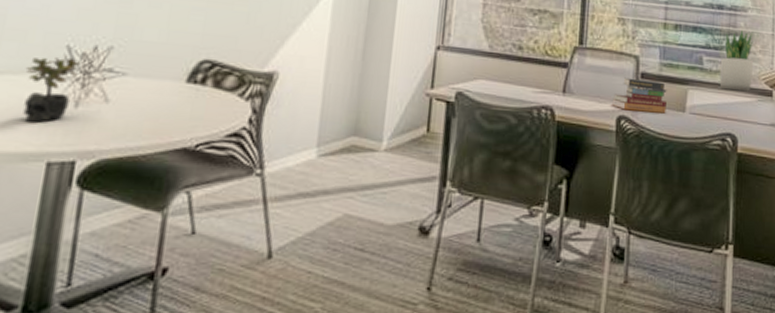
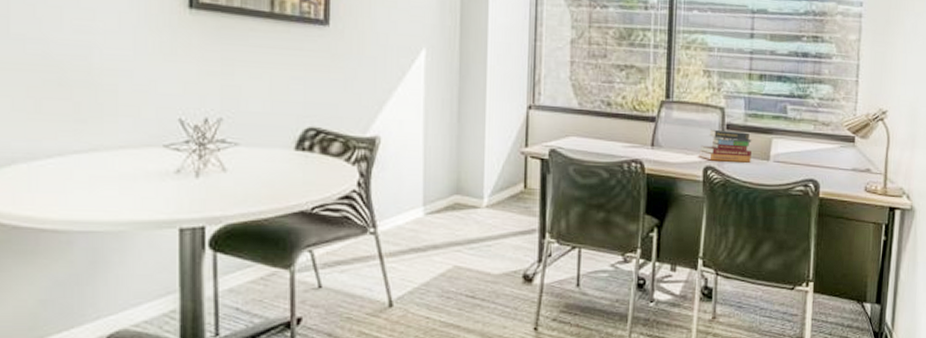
succulent plant: present [23,53,82,123] -> none [144,127,195,192]
planter: present [719,30,753,92] -> none [803,78,837,139]

